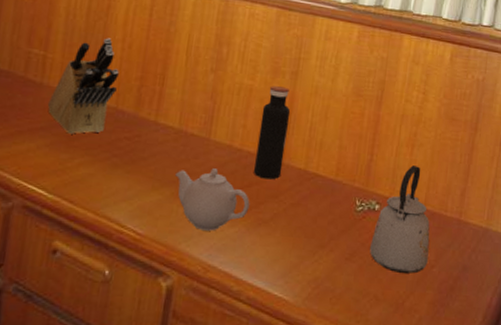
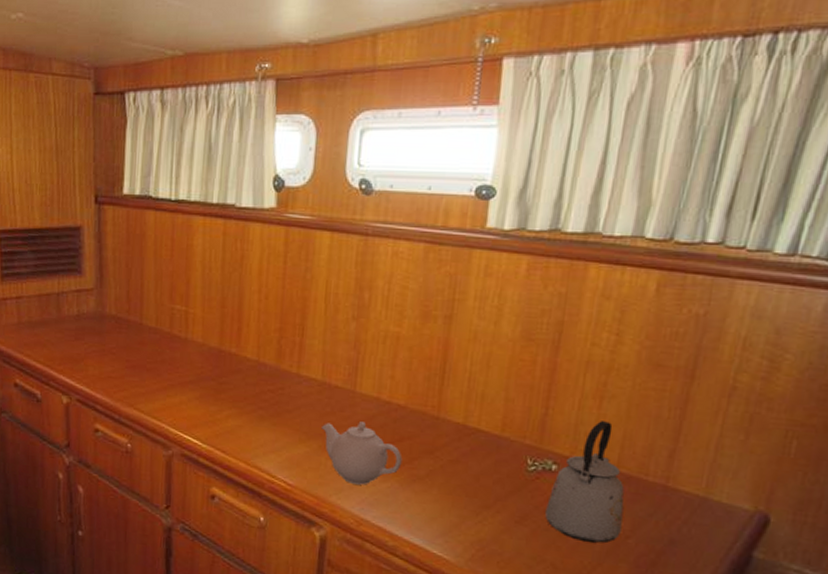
knife block: present [47,38,119,134] -> none [193,289,258,387]
water bottle: present [254,86,291,180] -> none [405,332,445,435]

